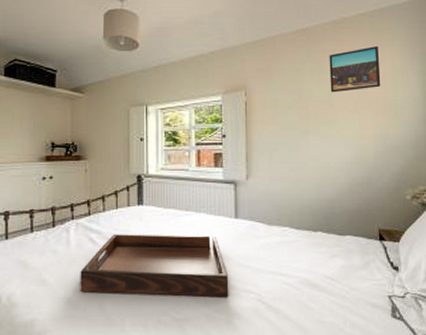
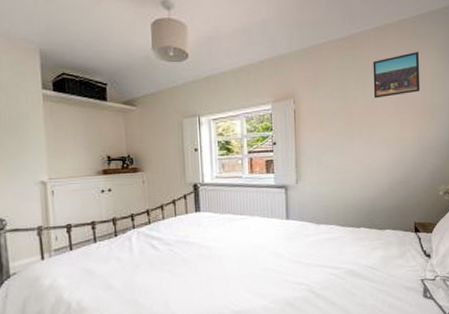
serving tray: present [80,234,229,298] -> none [144,236,282,294]

